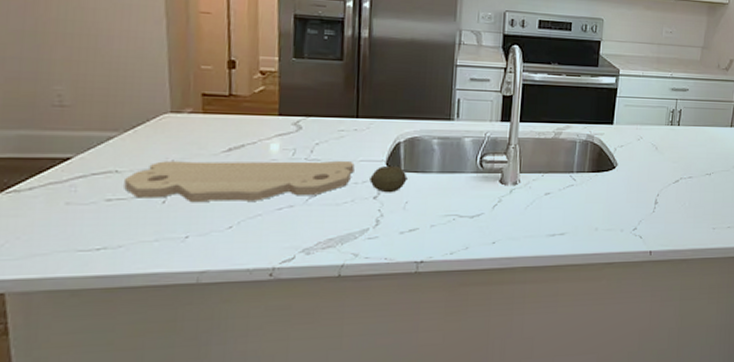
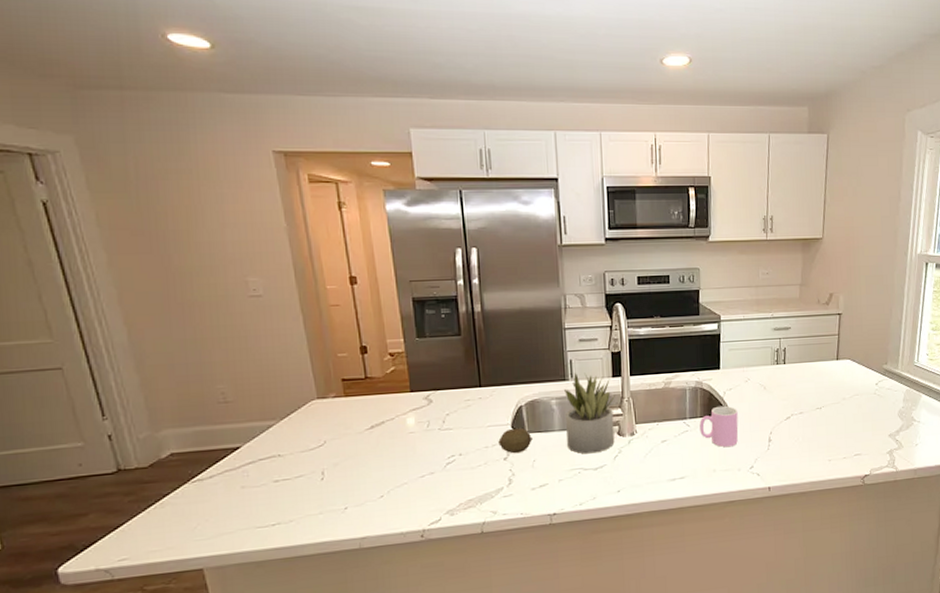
cutting board: present [124,160,355,203] -> none [287,427,484,478]
succulent plant: none [444,113,503,200] -> present [564,372,616,454]
cup: none [586,162,627,206] -> present [699,405,739,448]

